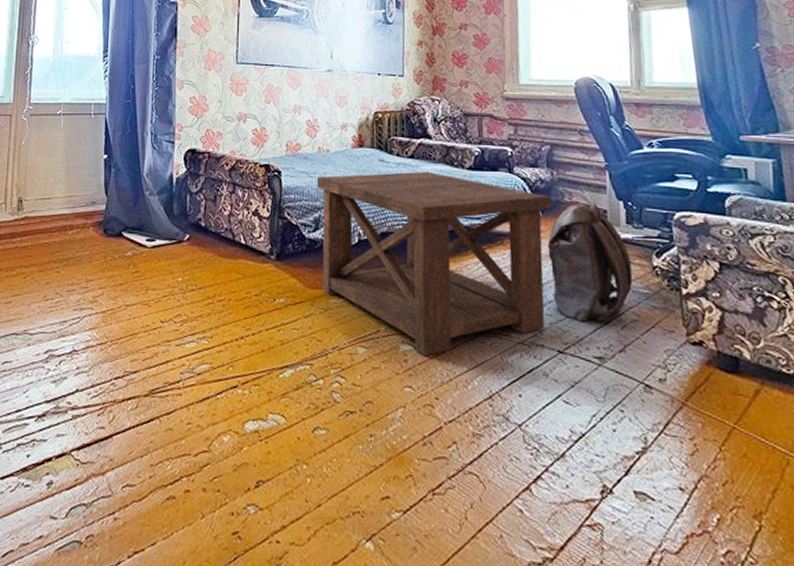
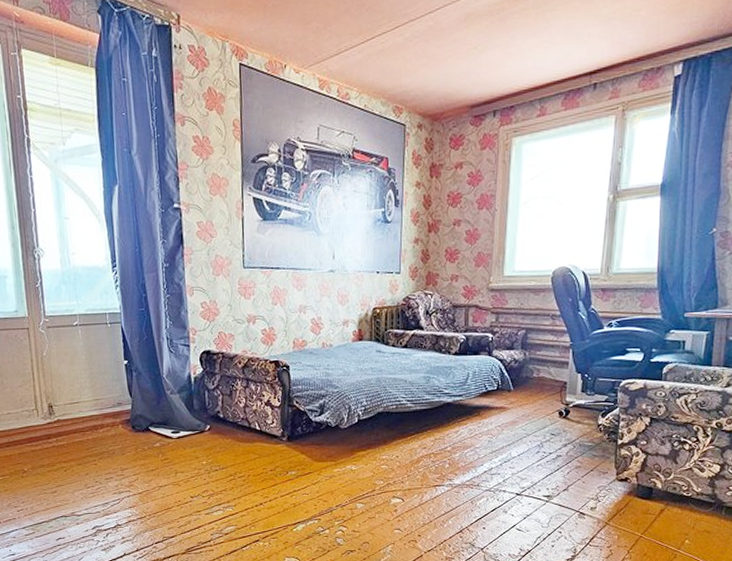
side table: present [316,172,551,357] -> none [321,359,522,506]
backpack: present [547,203,633,323] -> none [515,377,581,471]

